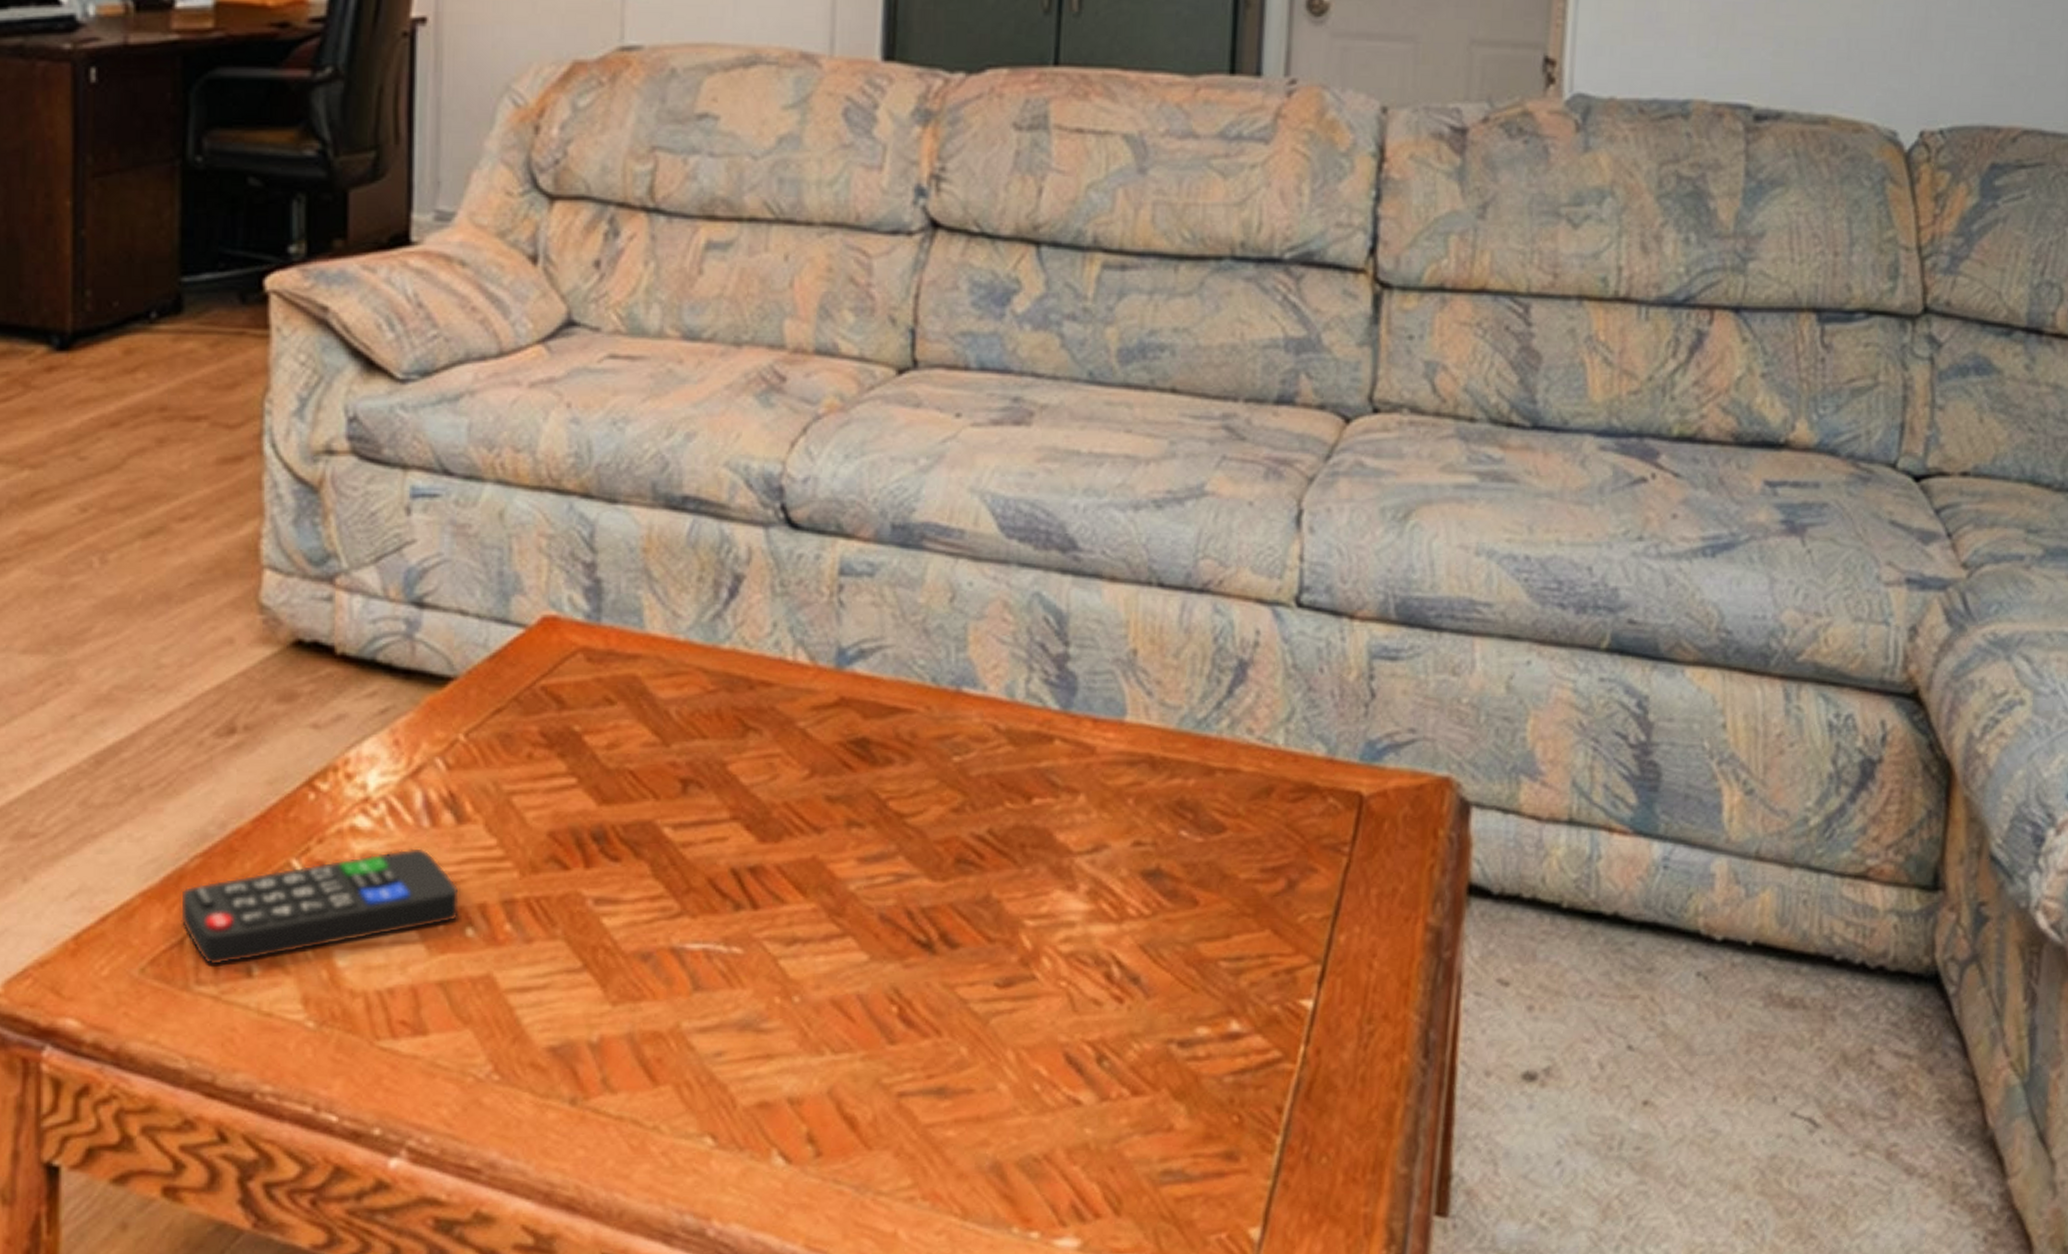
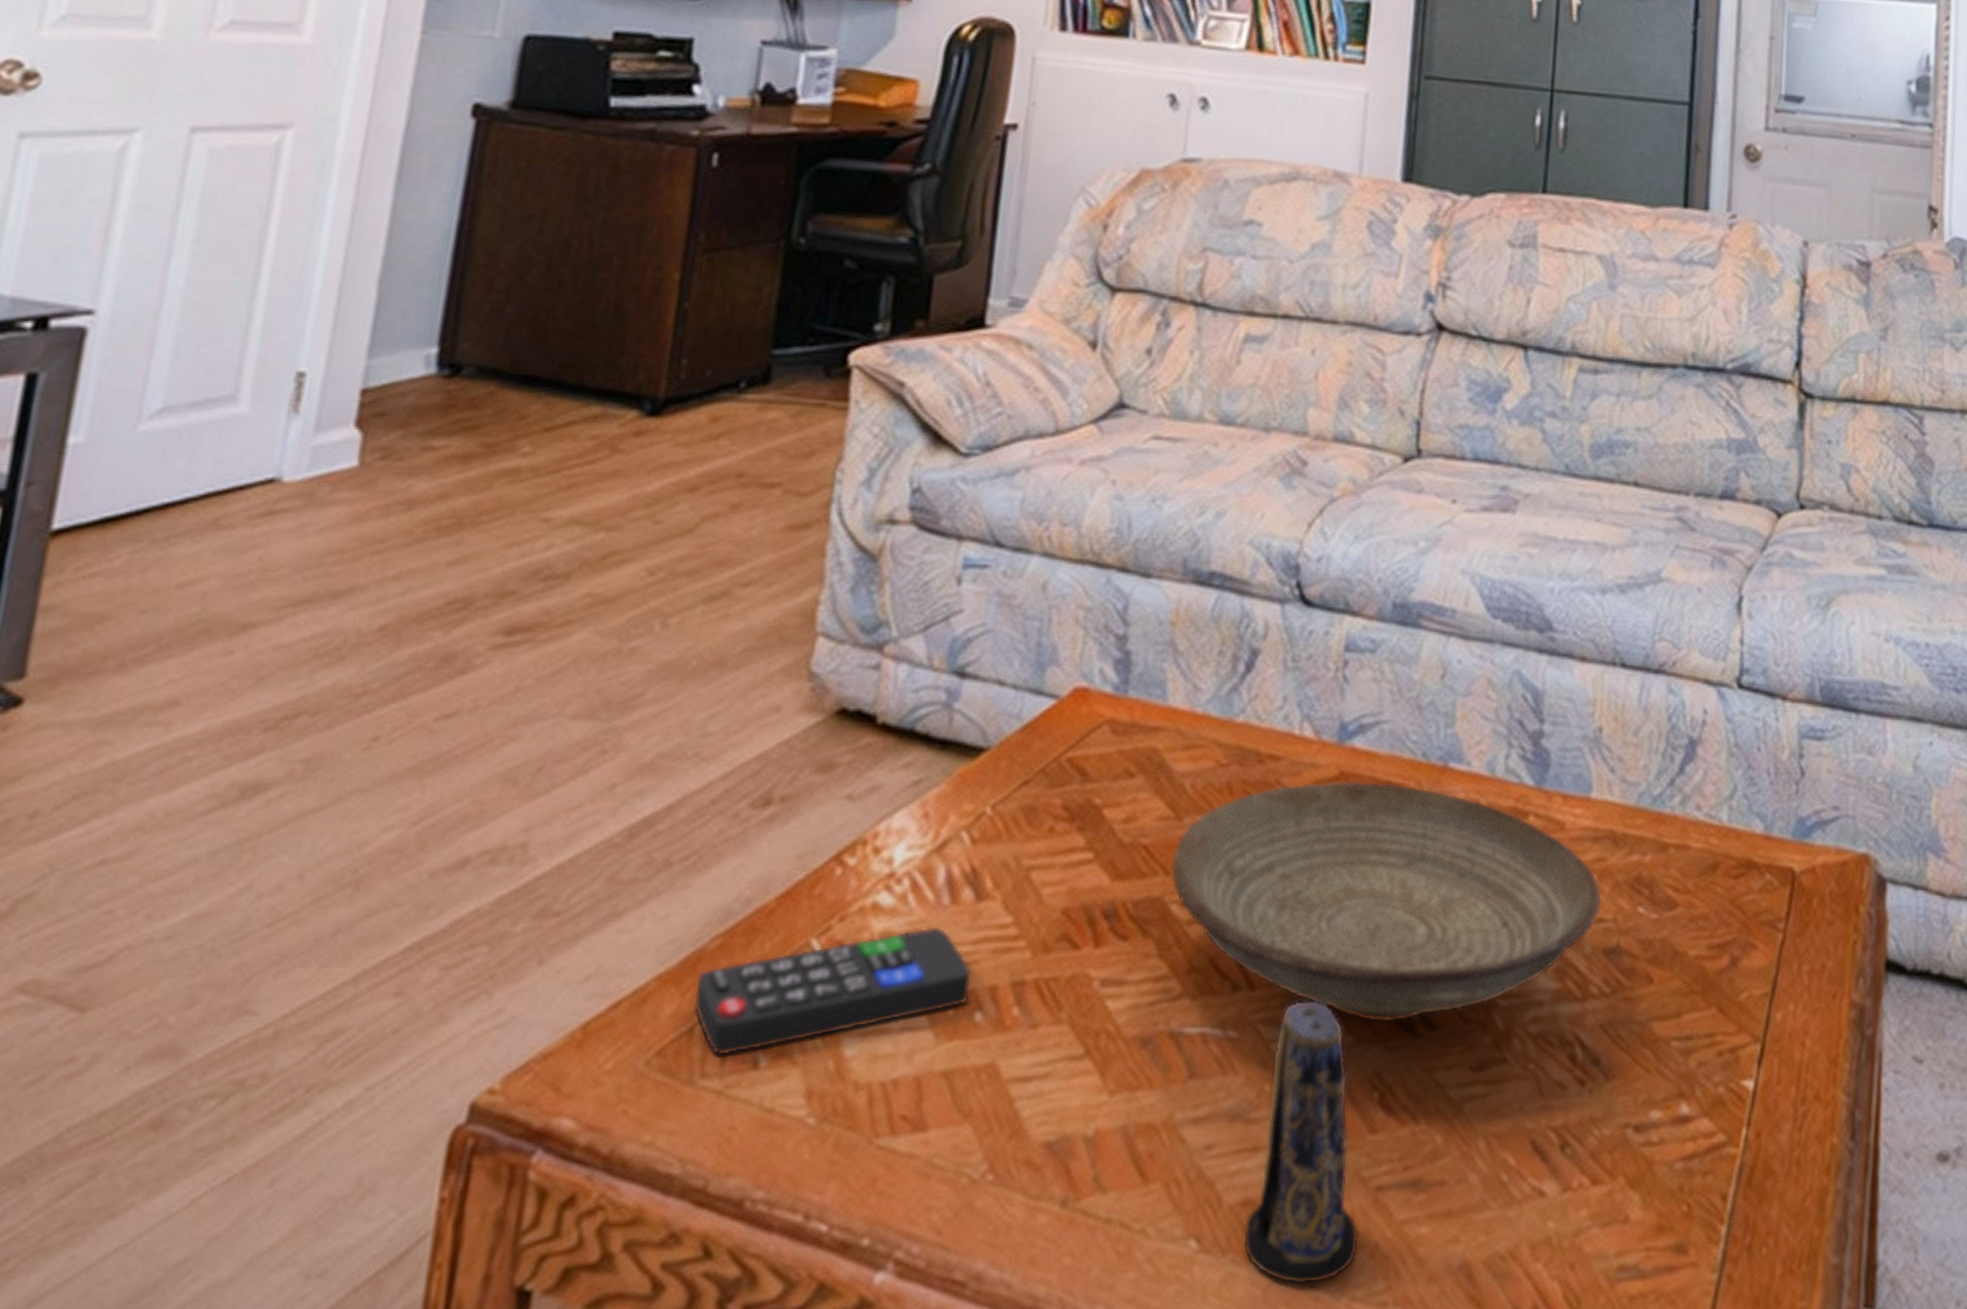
decorative bowl: none [661,705,1139,941] -> present [1171,780,1602,1023]
candle: none [760,918,882,1180] -> present [1242,999,1359,1285]

